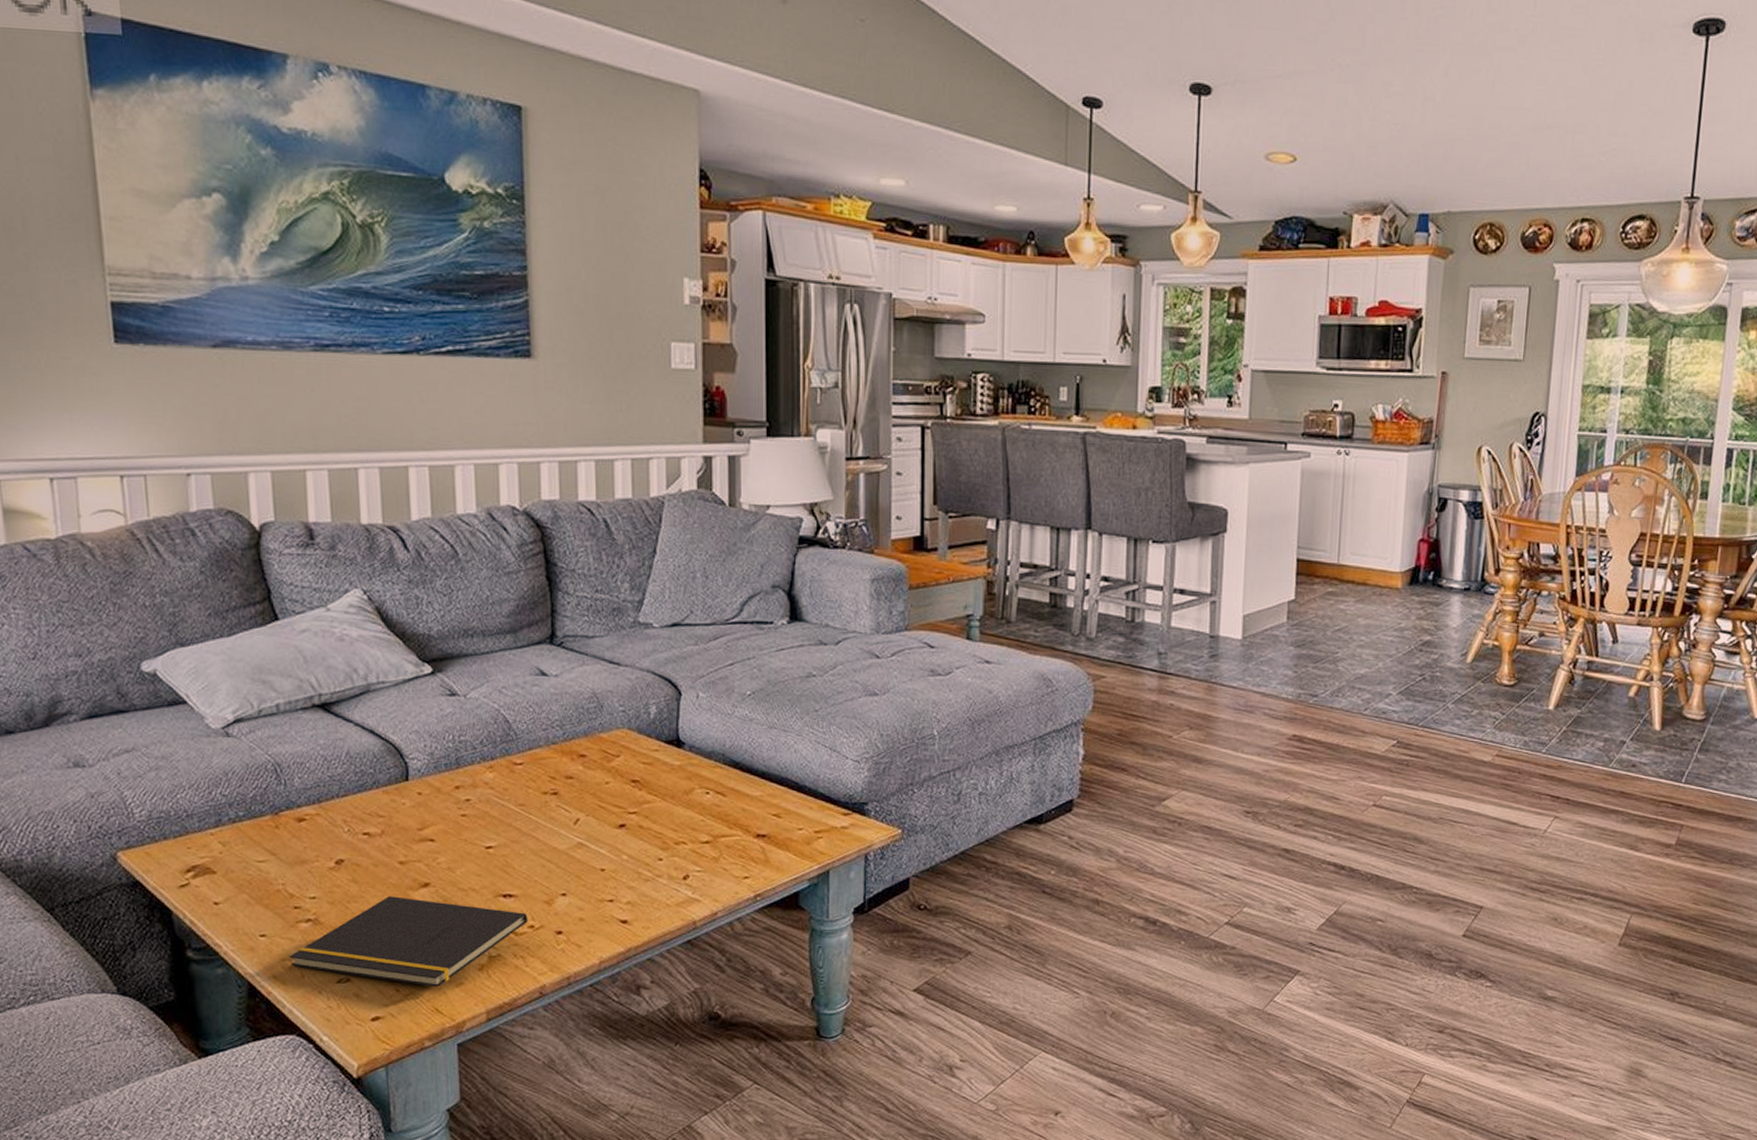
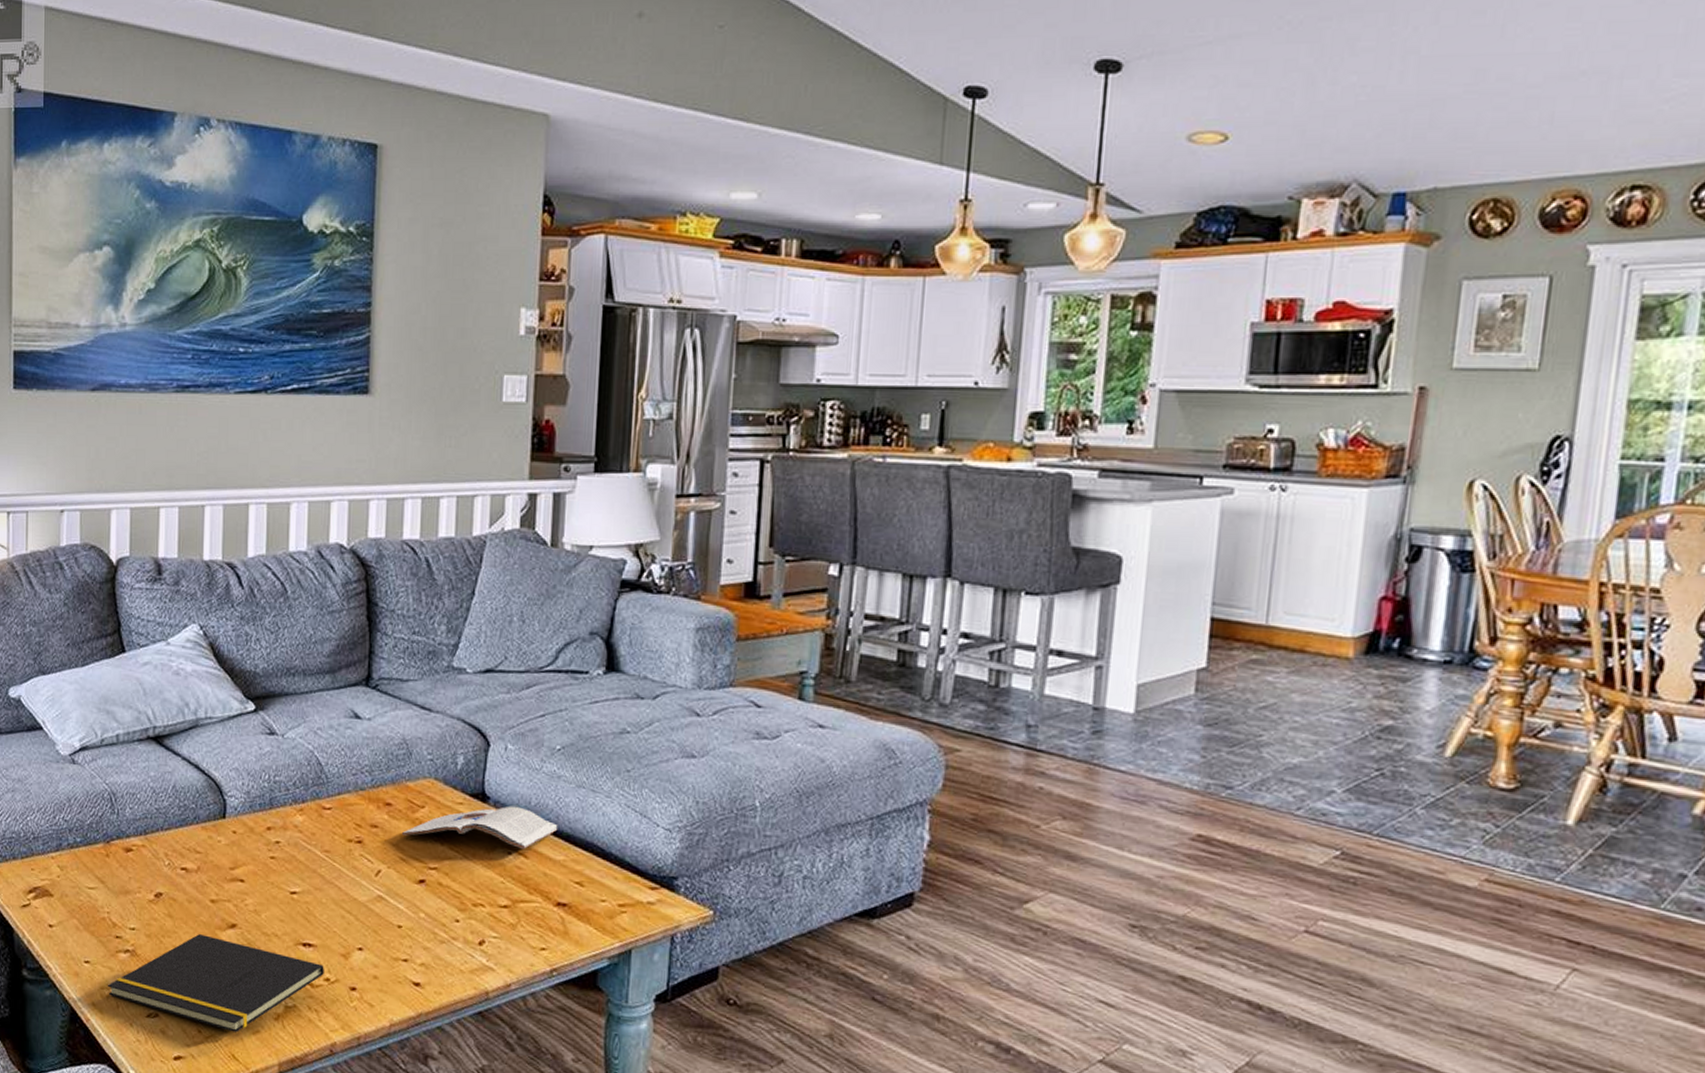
magazine: none [597,749,753,788] -> present [401,806,558,849]

